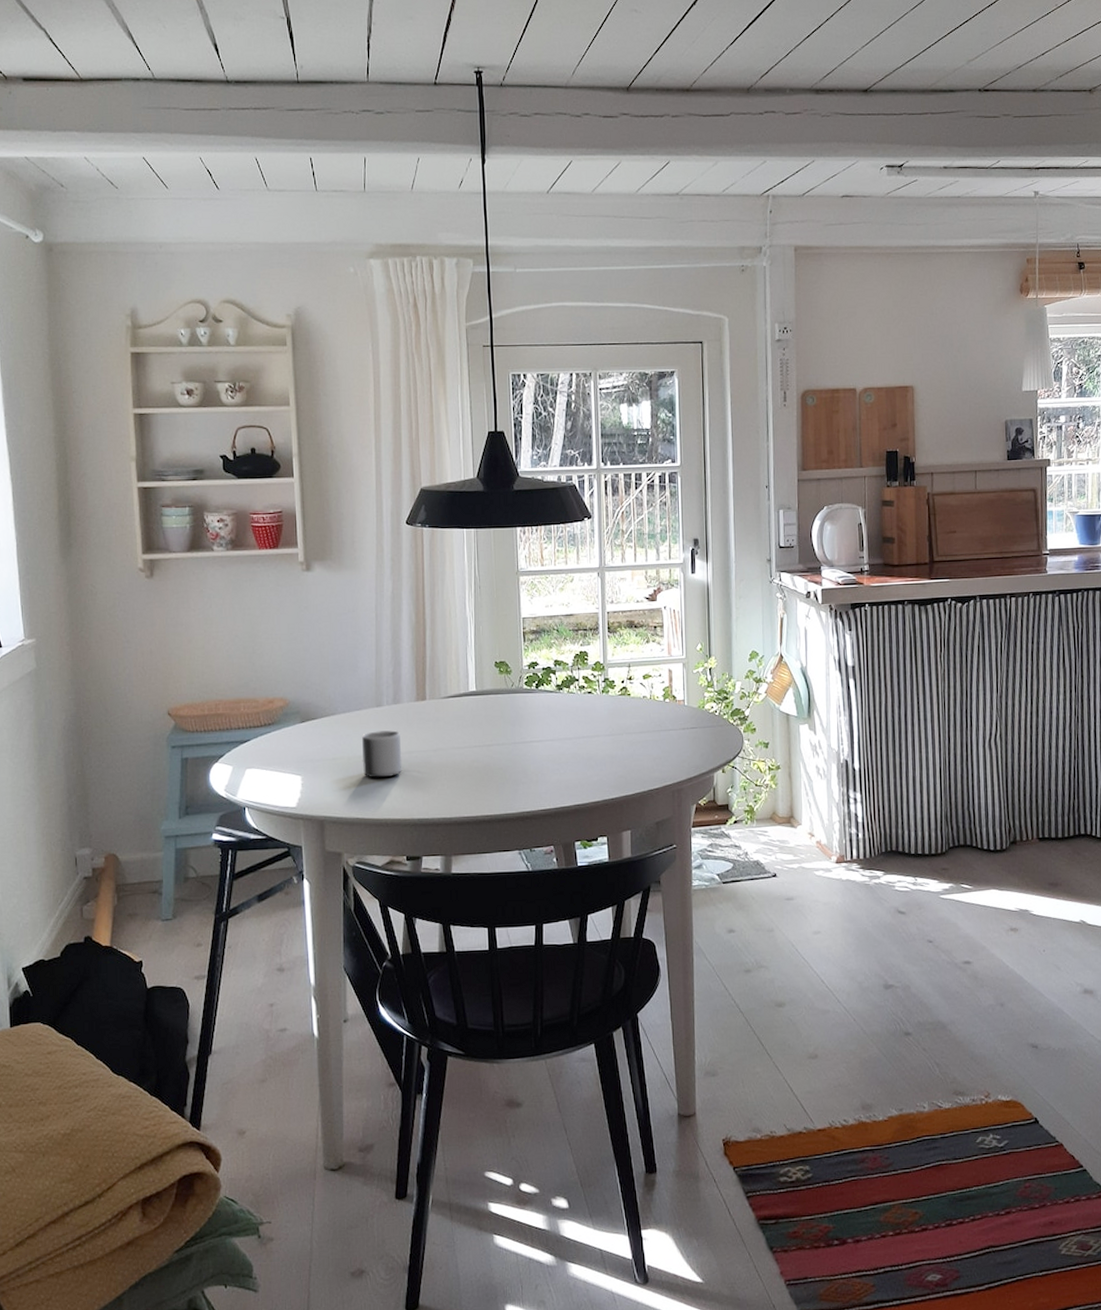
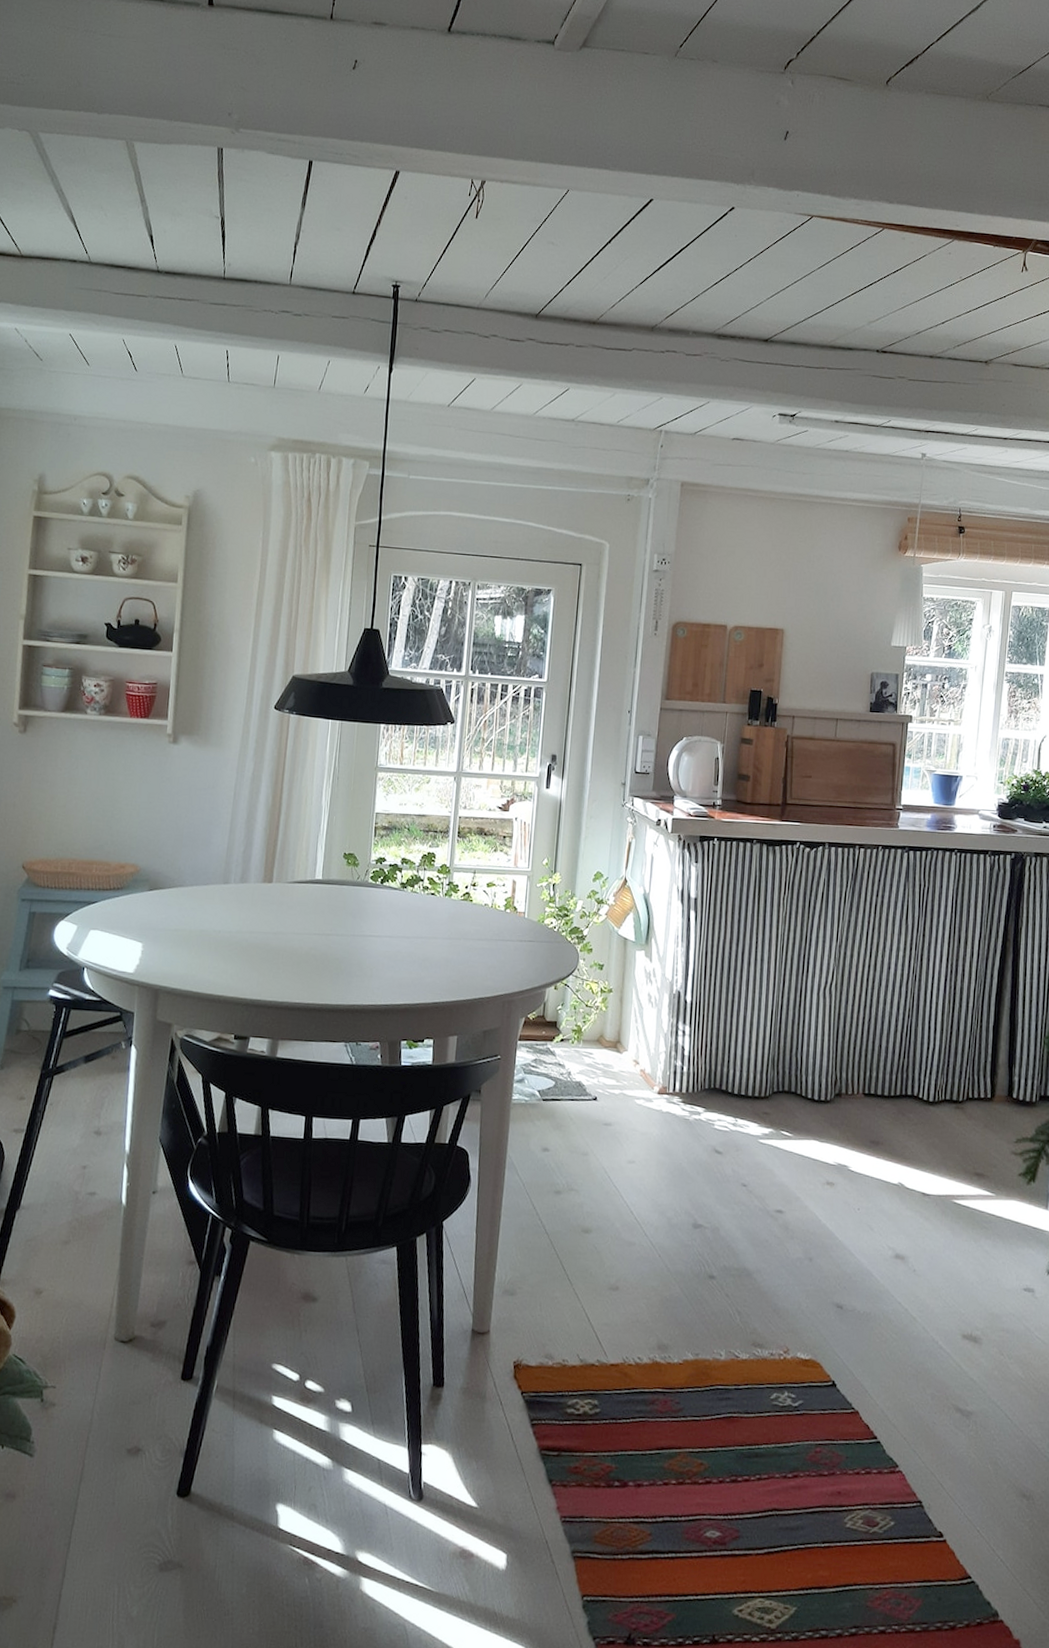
mug: present [362,730,402,778] -> none [203,907,243,955]

